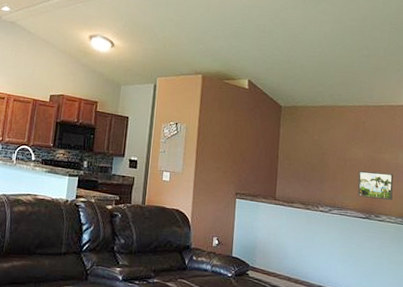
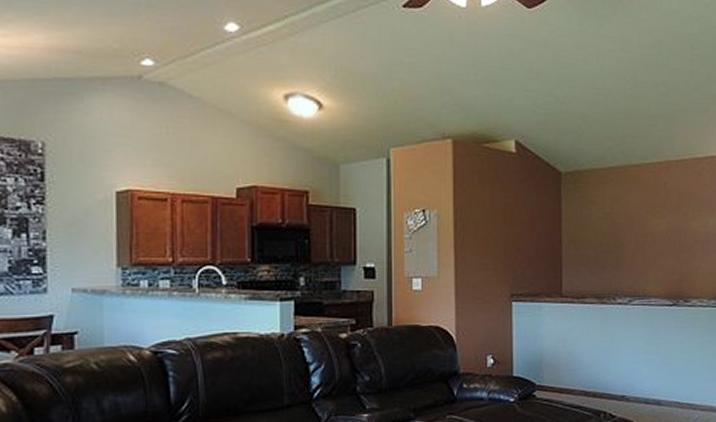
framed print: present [358,171,394,200] -> none [661,245,704,279]

